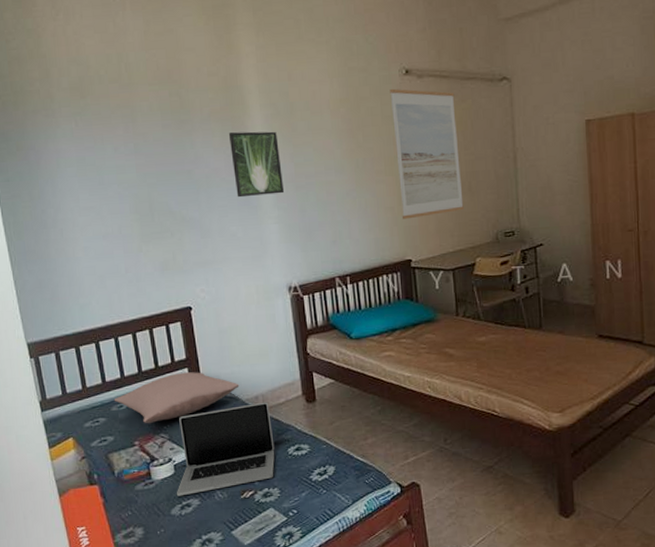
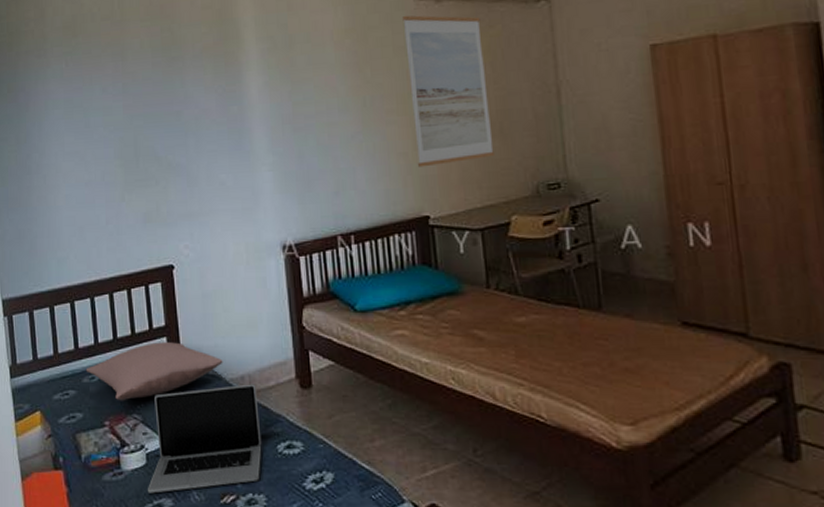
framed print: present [228,131,285,198] -> none [221,67,281,142]

